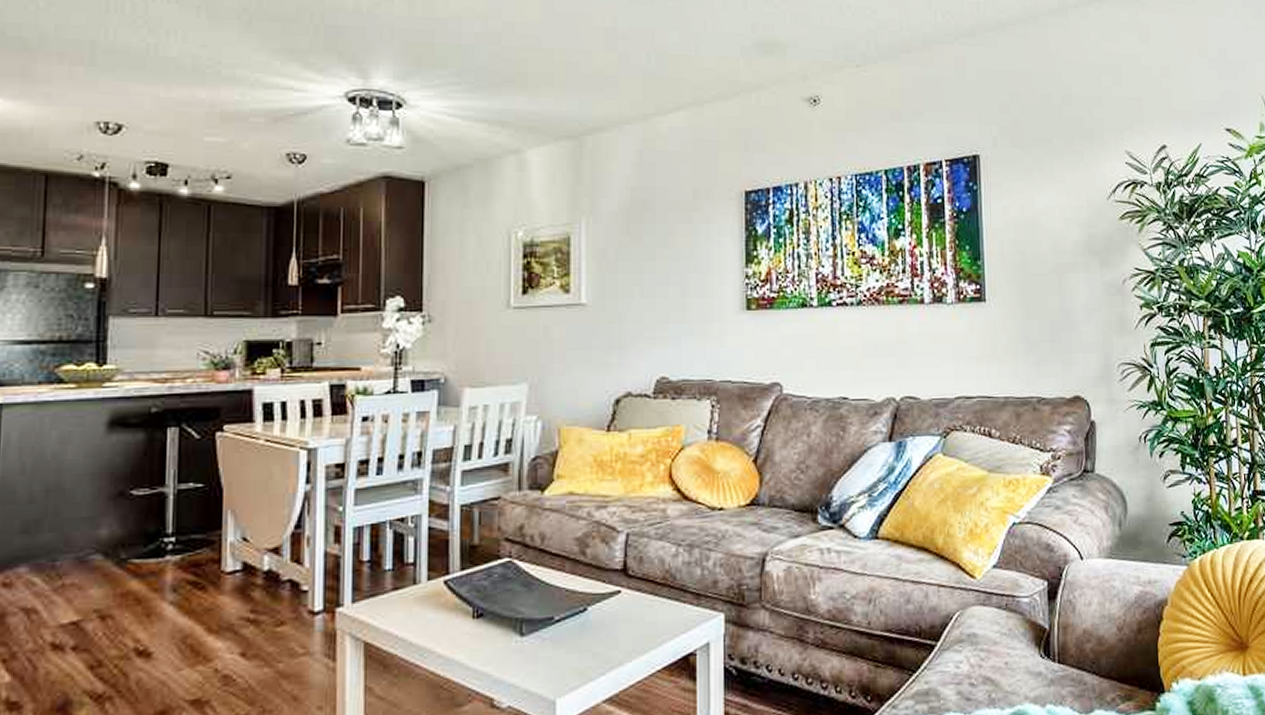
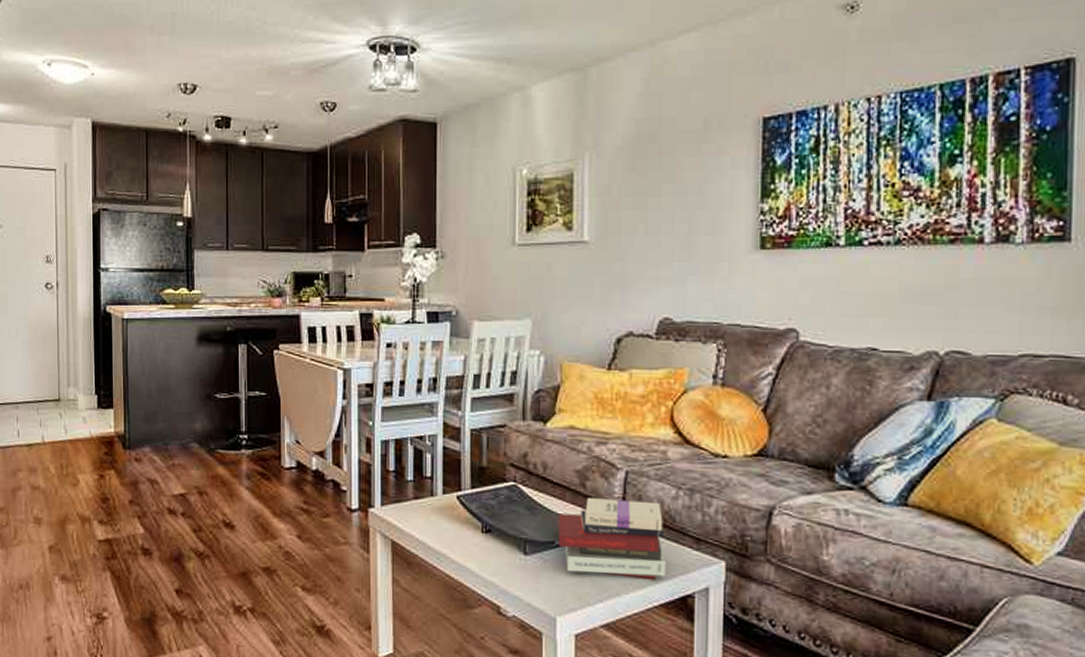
books: none [557,561,668,648] -> present [558,498,666,579]

